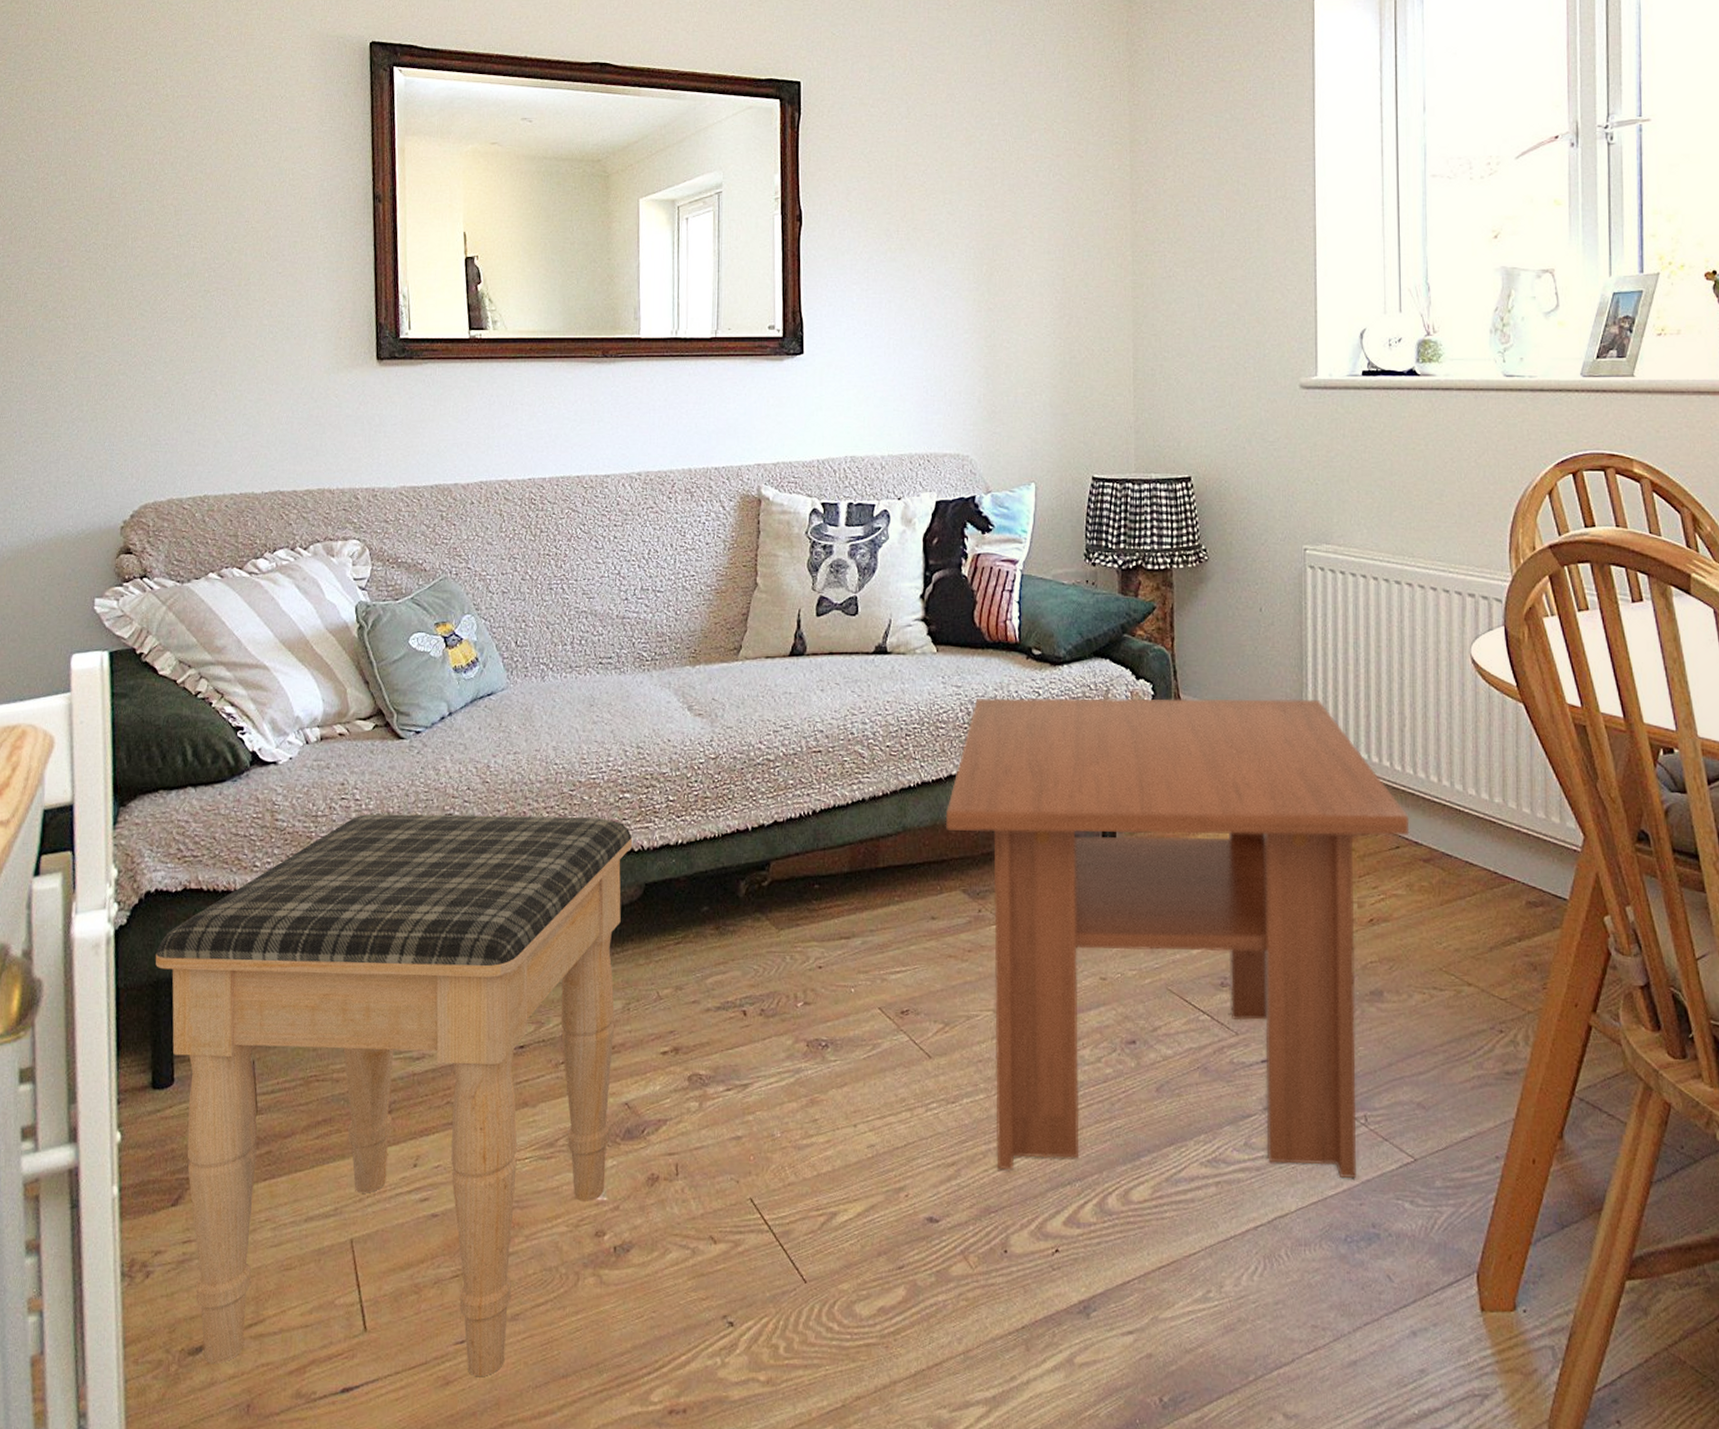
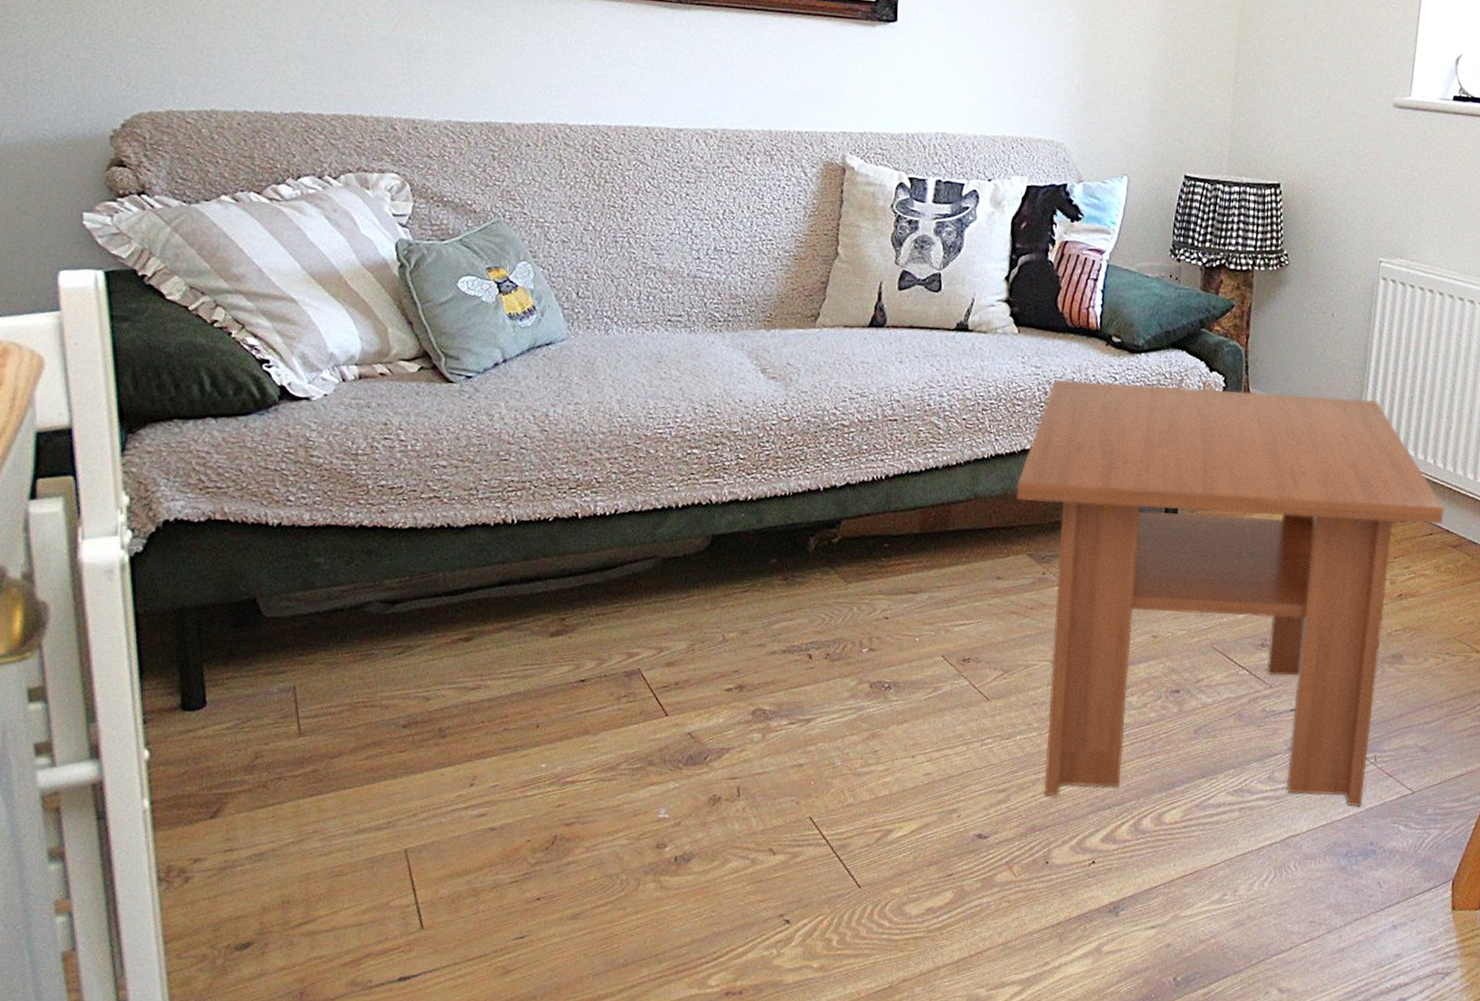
footstool: present [155,813,633,1377] -> none [178,455,701,967]

